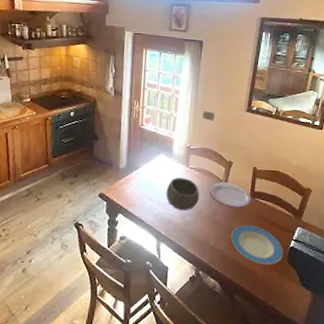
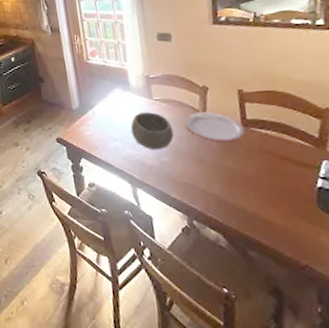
plate: present [230,225,284,265] -> none [225,162,310,212]

